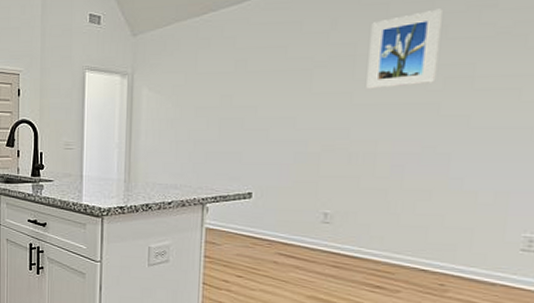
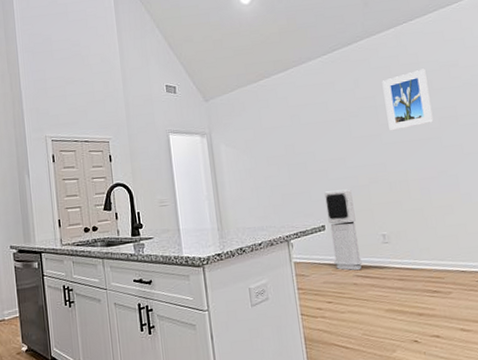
air purifier: none [254,154,295,249] -> present [324,189,362,271]

